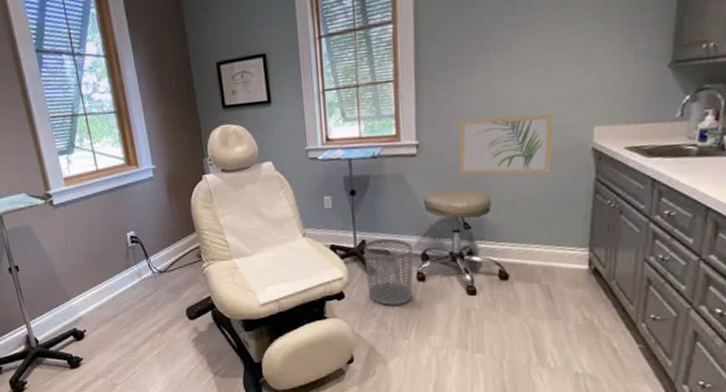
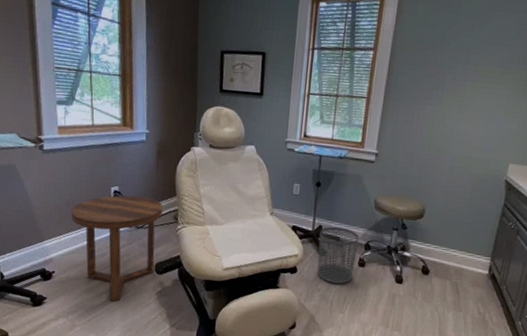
side table: none [92,237,186,354] -> present [72,195,163,301]
wall art: present [459,114,552,175] -> none [405,140,481,194]

